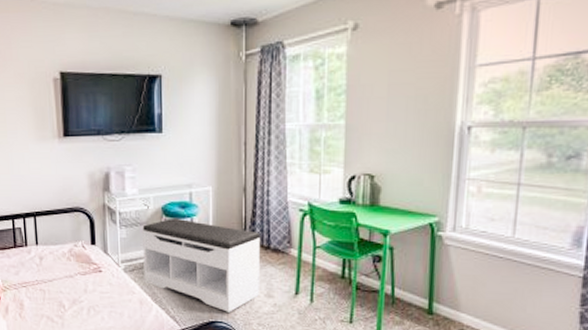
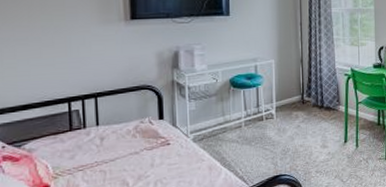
bench: present [142,217,261,312] -> none [211,88,317,166]

